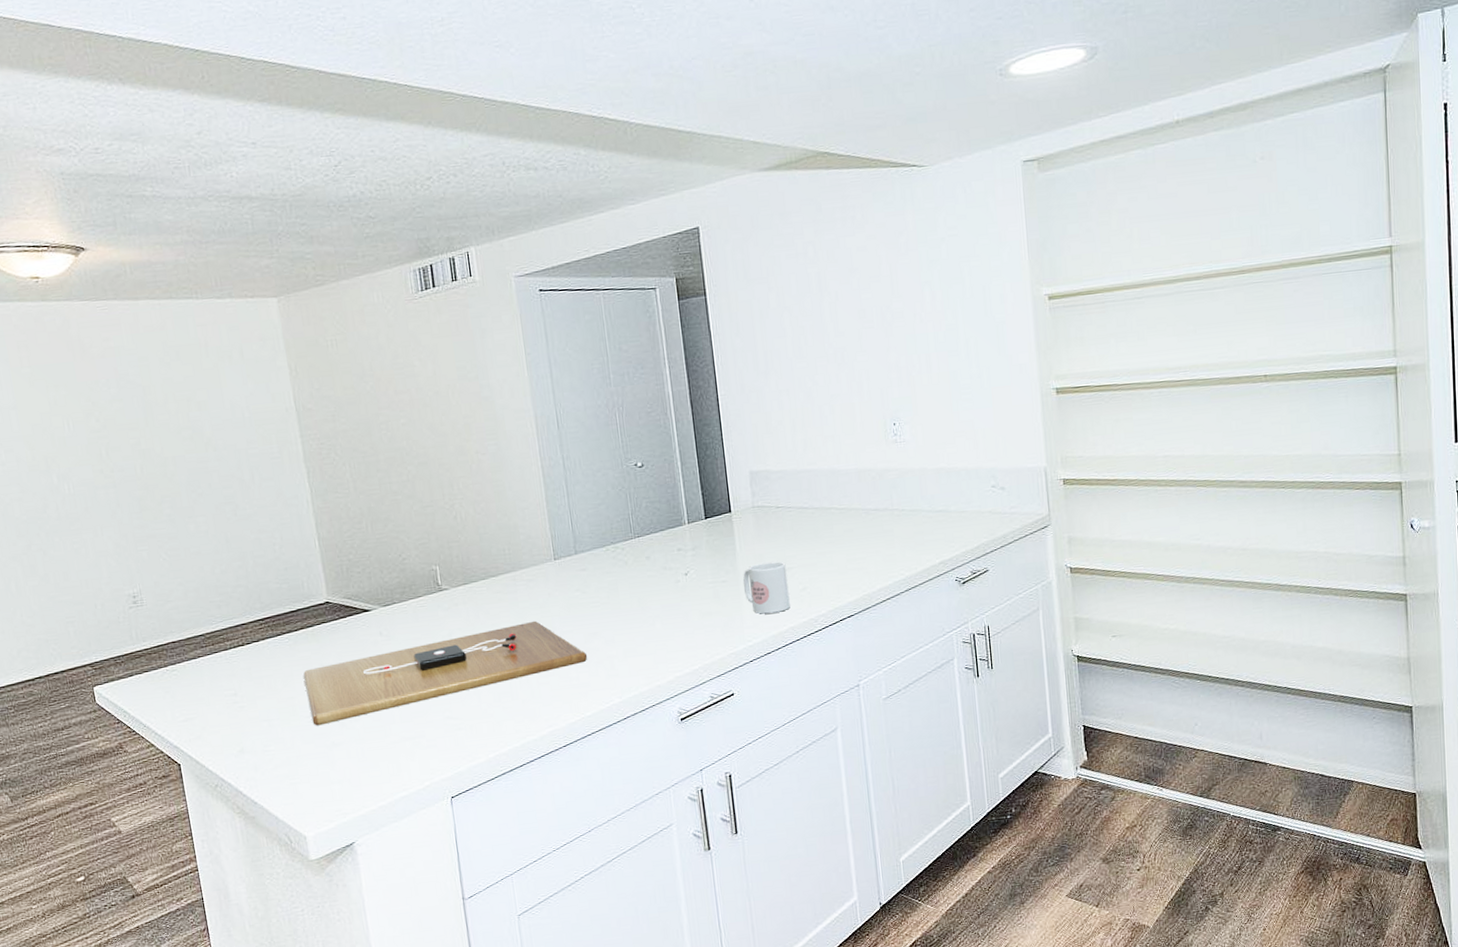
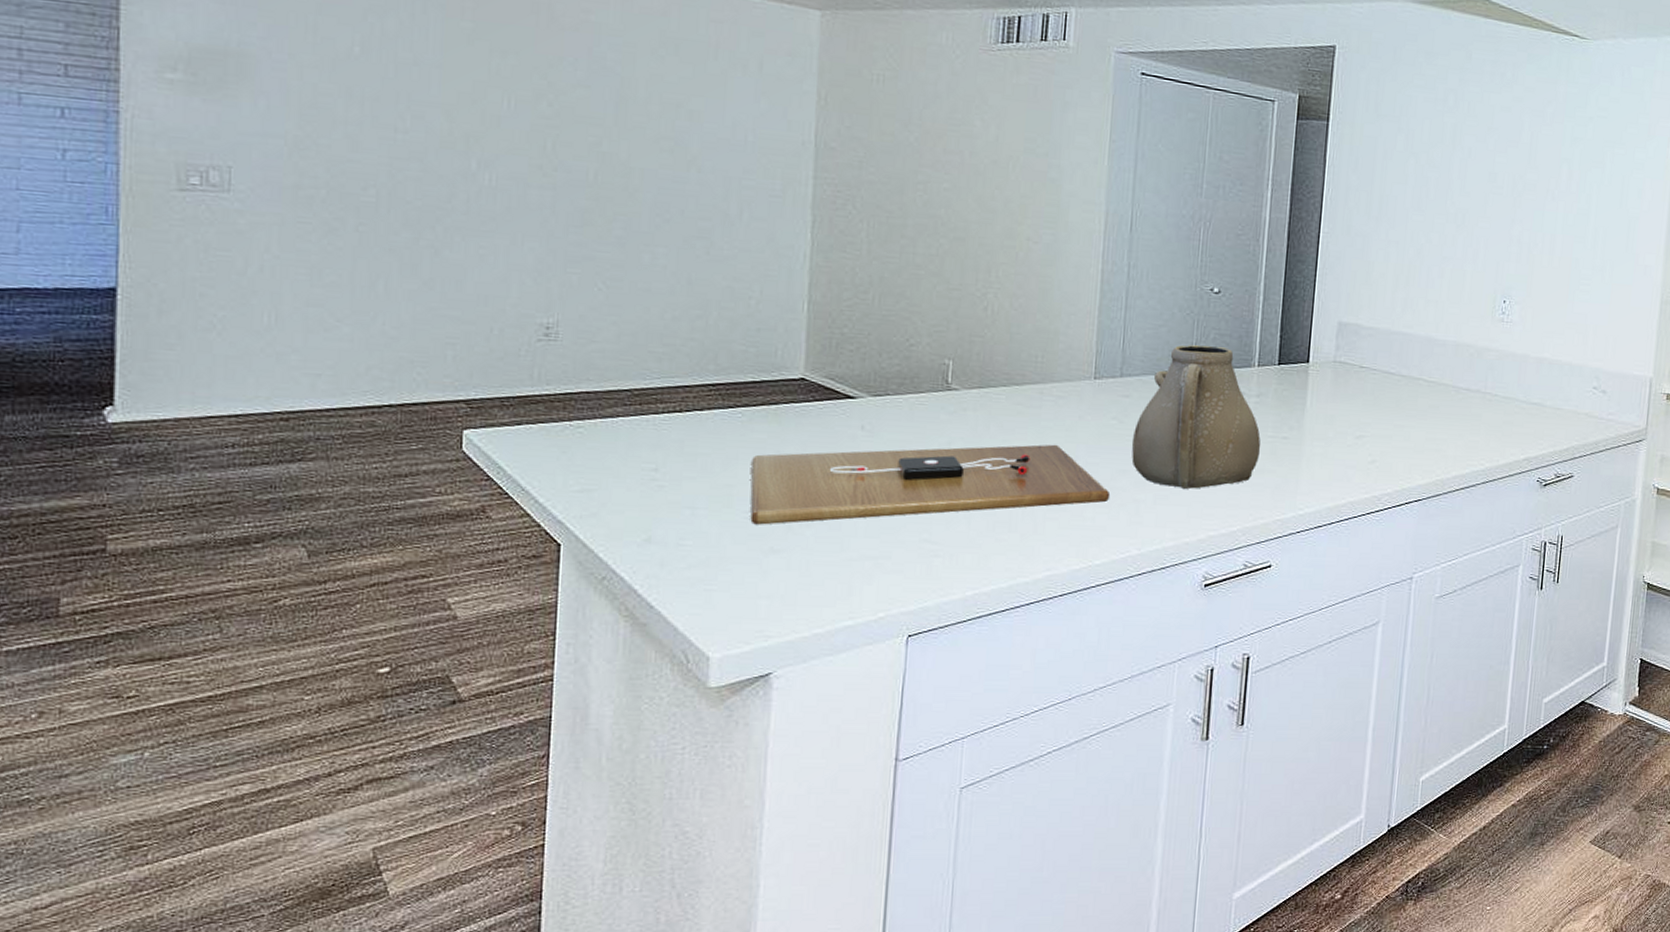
teapot: none [595,512,705,640] -> present [1131,345,1261,489]
mug: present [743,561,790,614] -> none [1305,424,1358,483]

